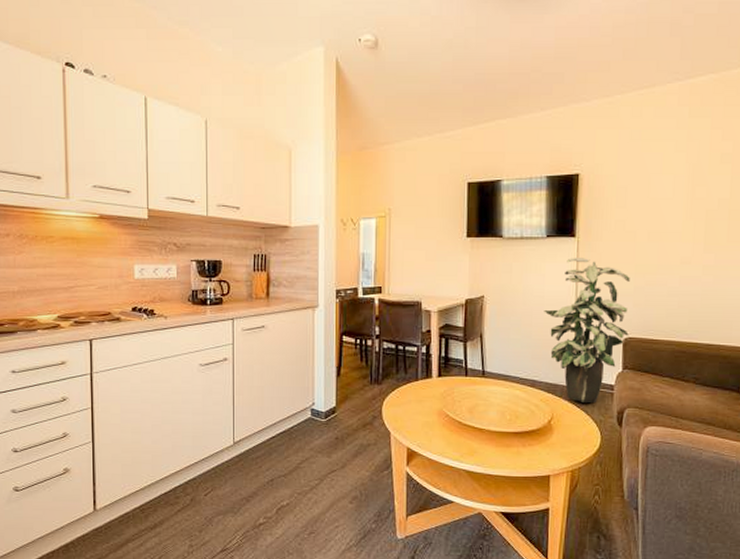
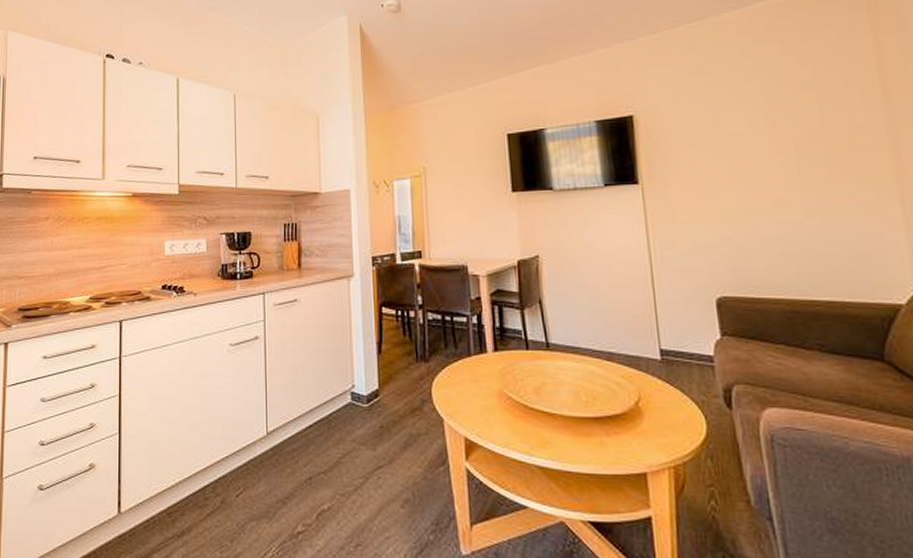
indoor plant: present [544,258,630,404] -> none [612,206,722,380]

